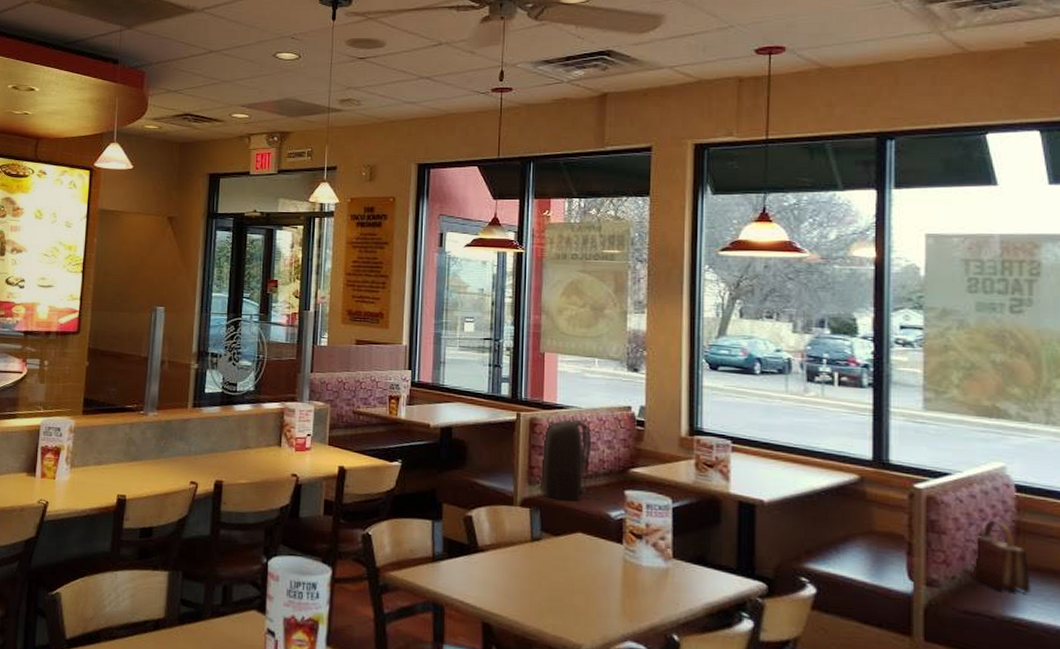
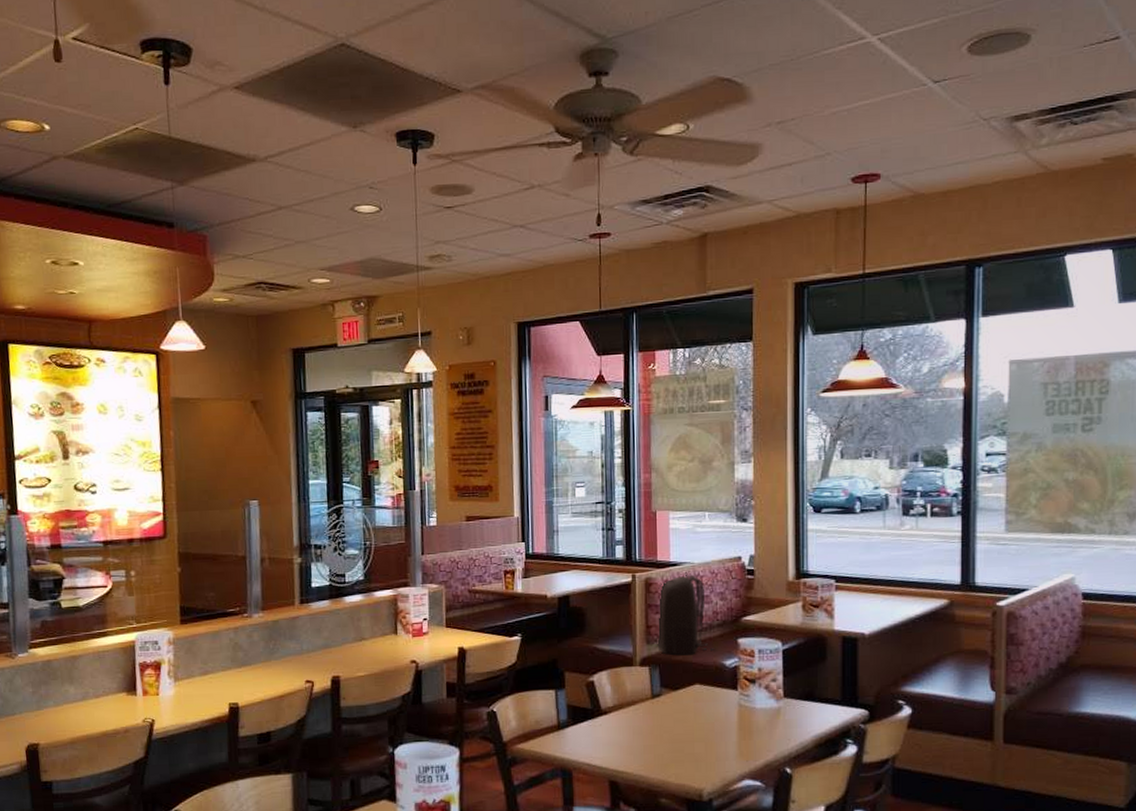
handbag: present [972,520,1031,594] -> none [1044,627,1093,691]

